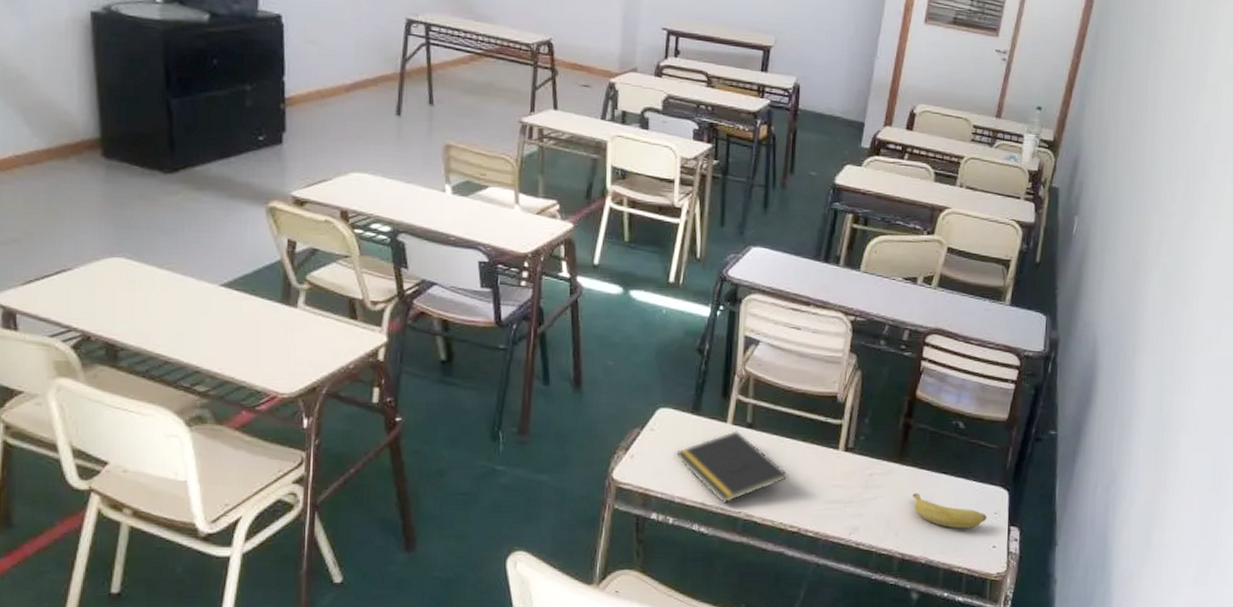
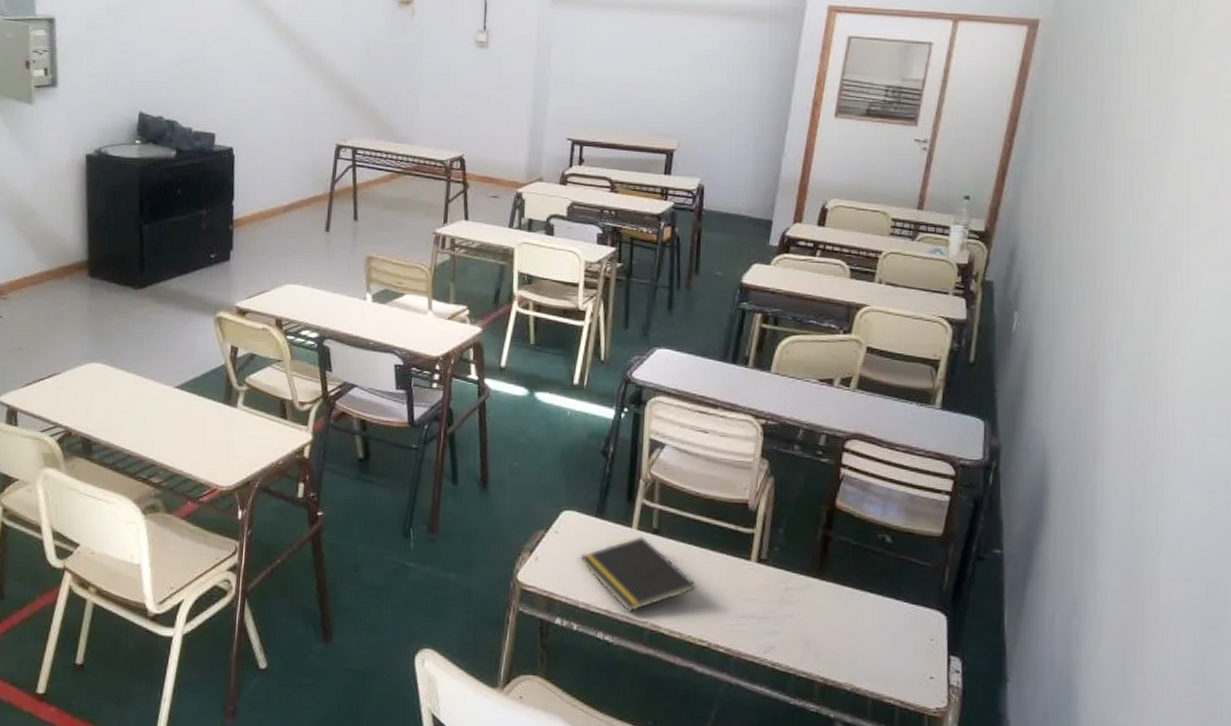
banana: present [913,493,987,529] -> none [835,612,922,655]

